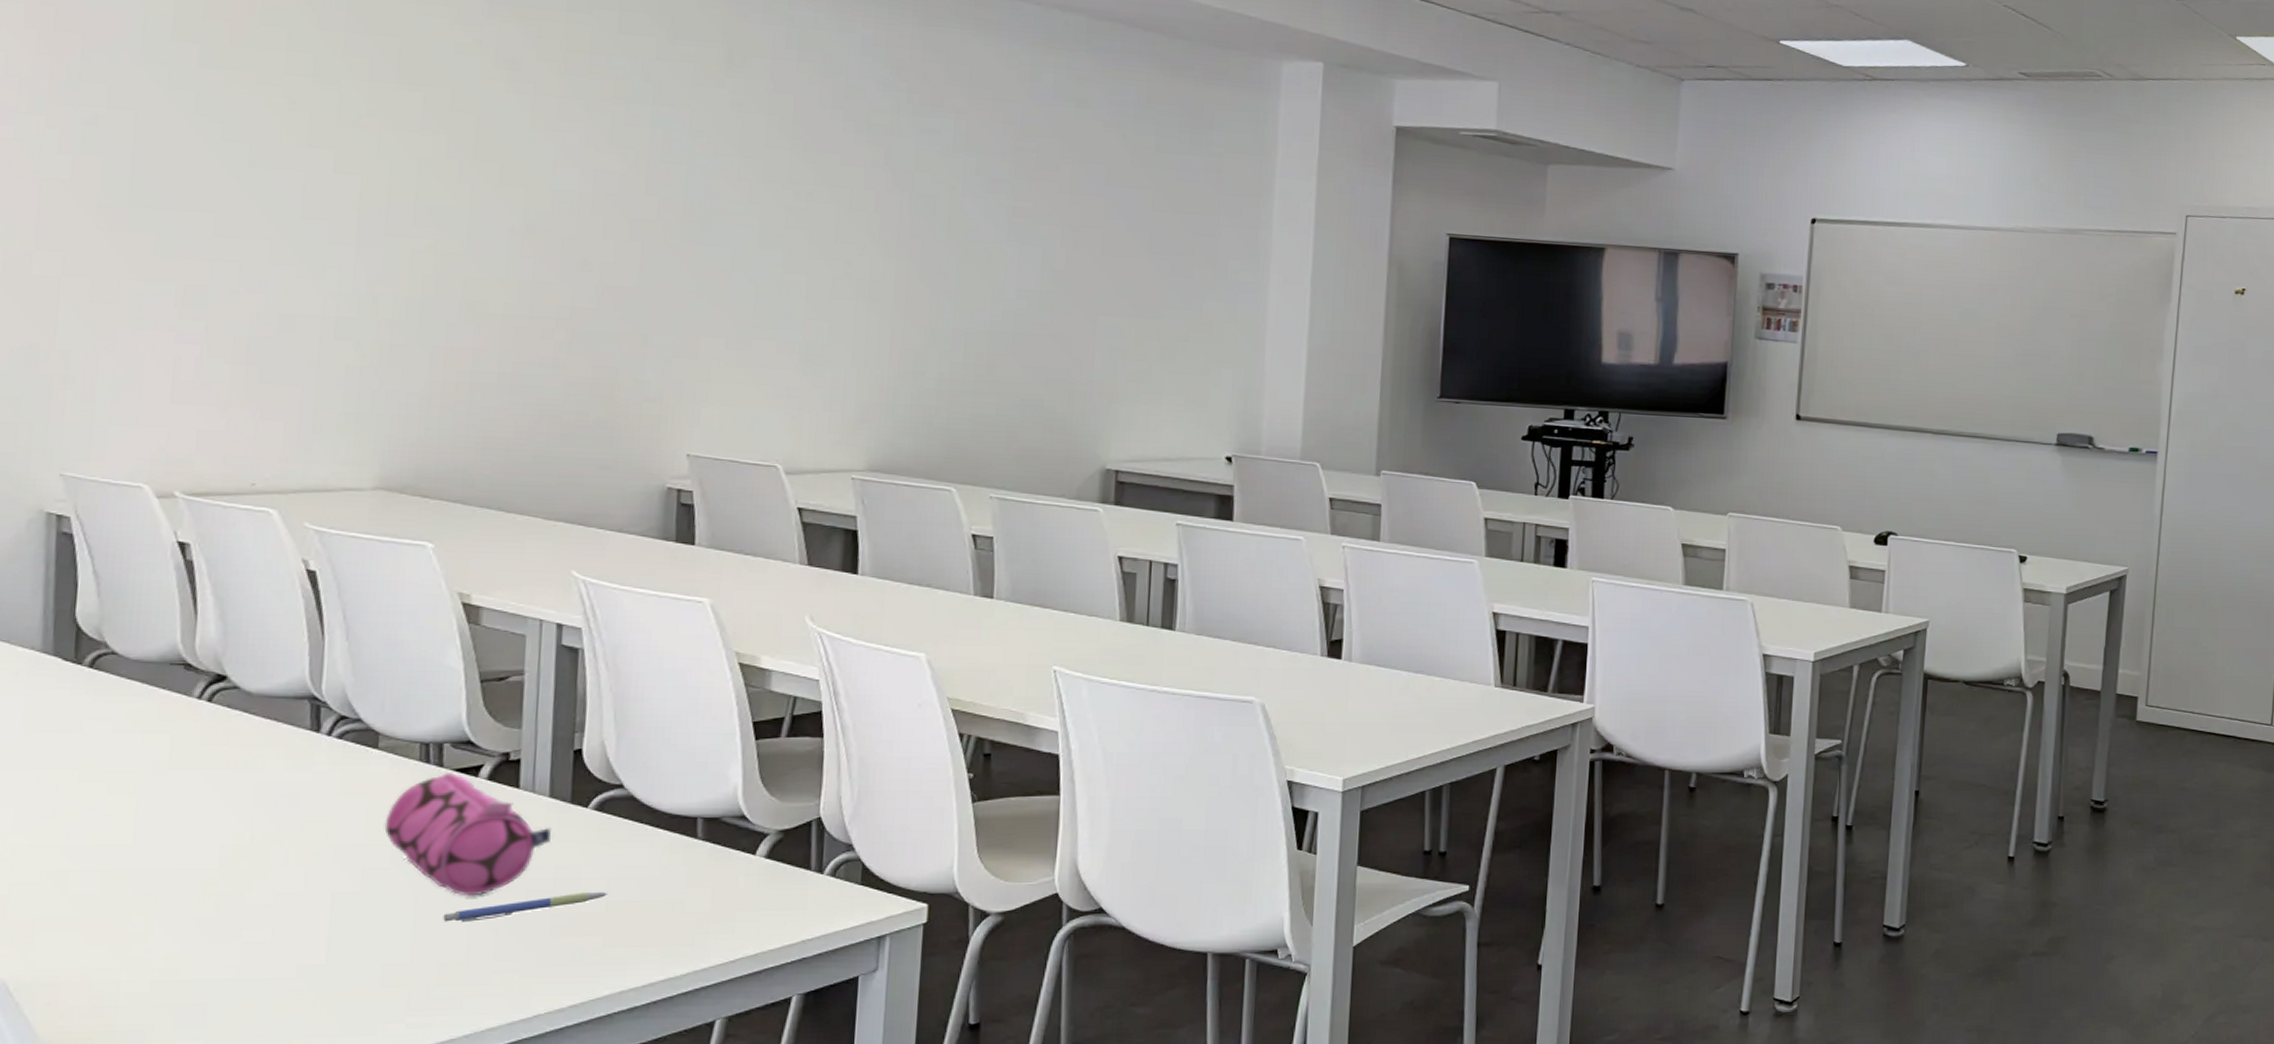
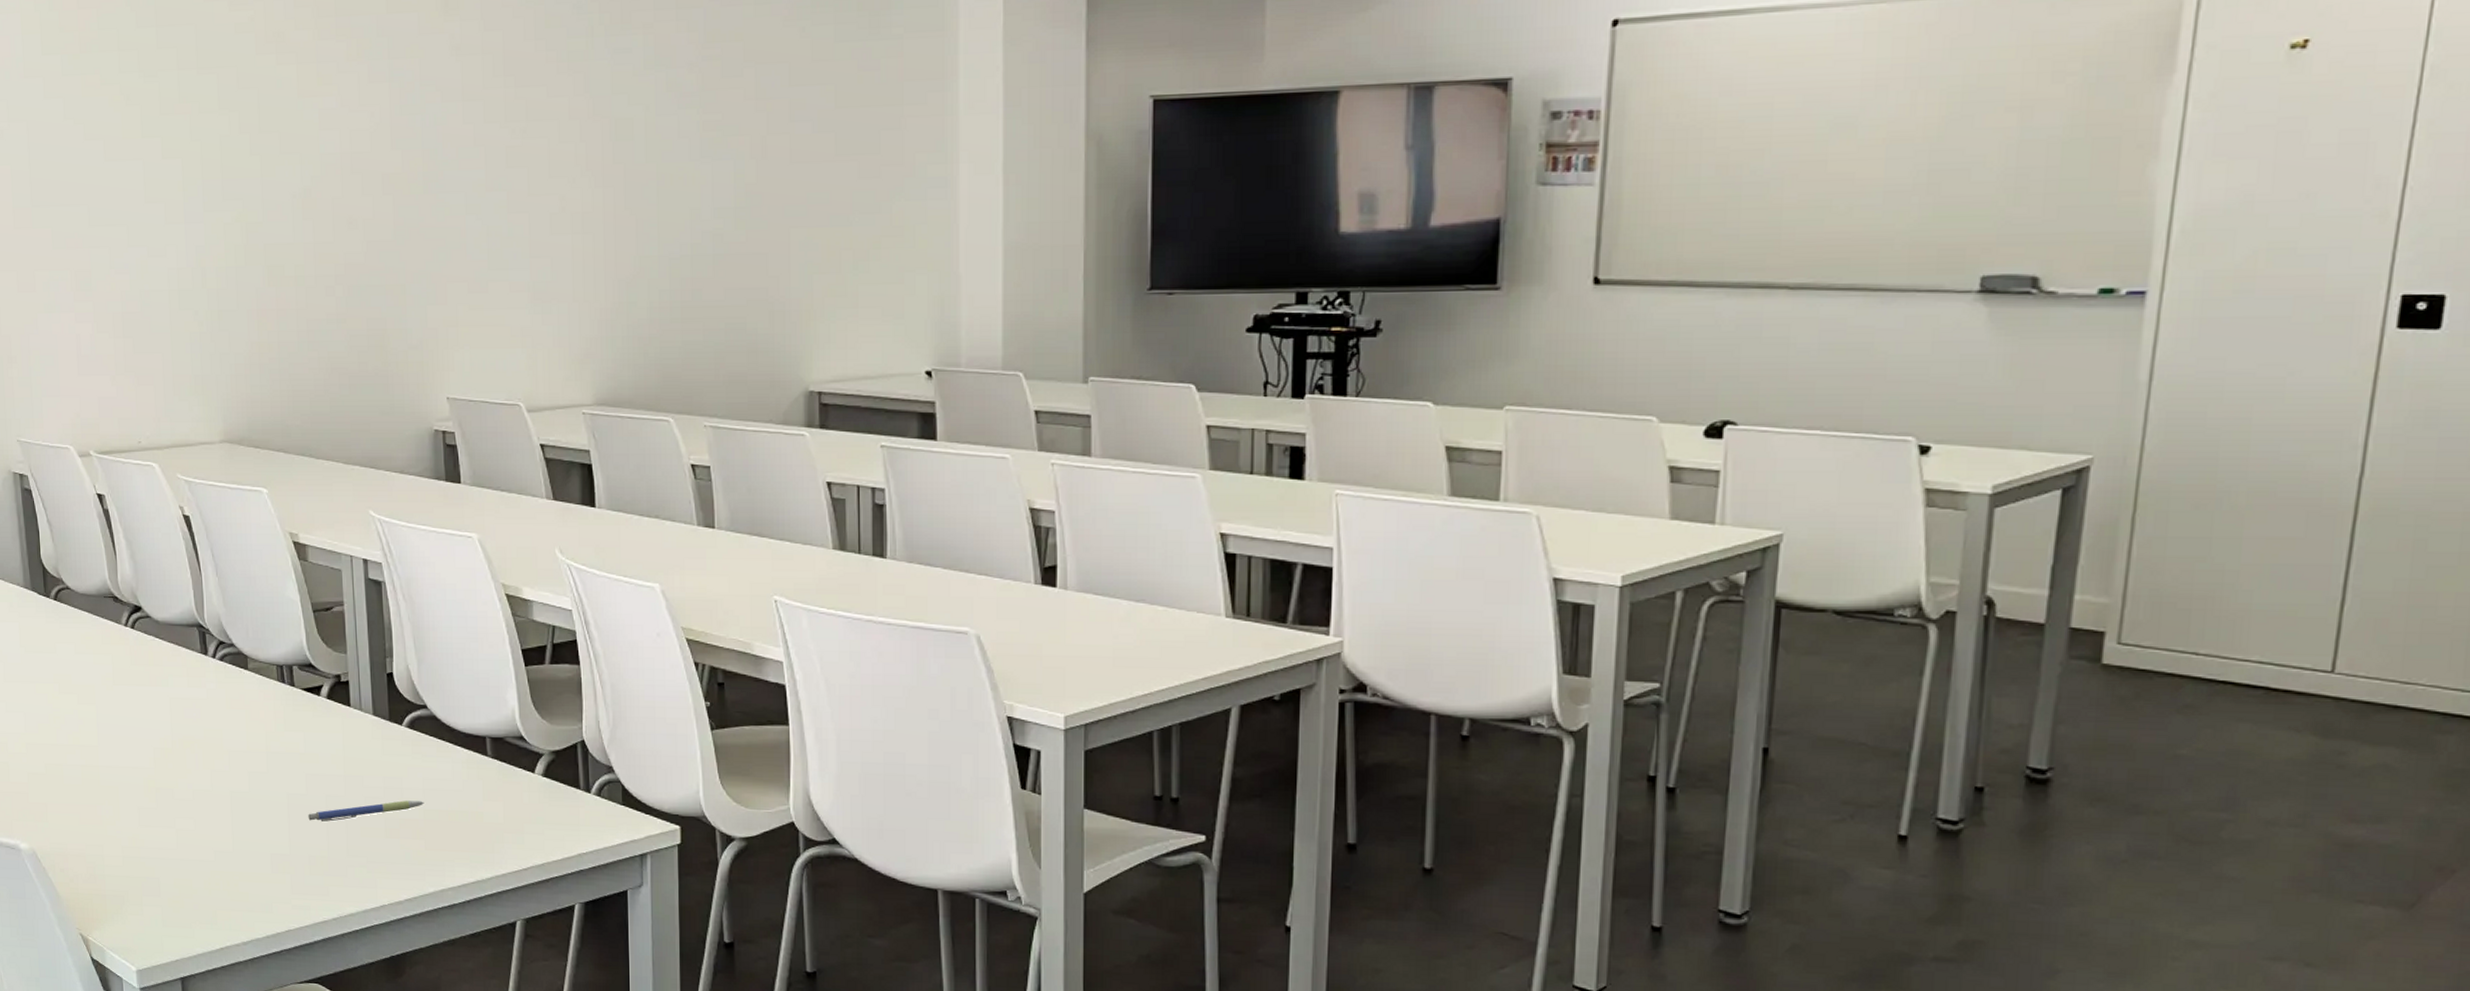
pencil case: present [384,772,552,897] -> none [259,691,378,800]

